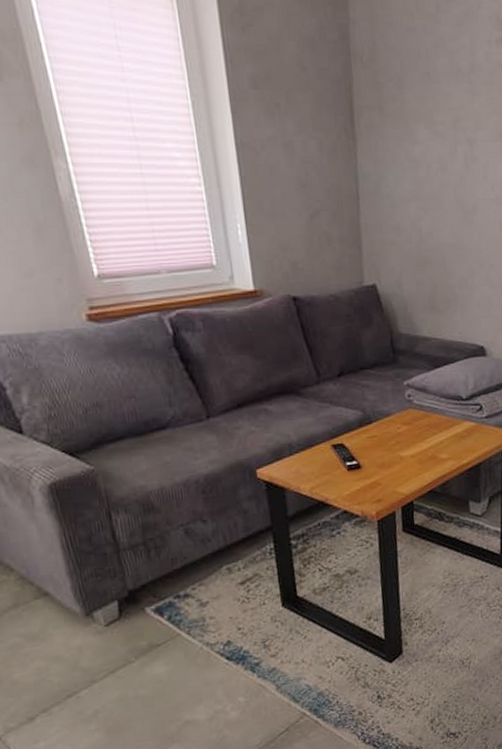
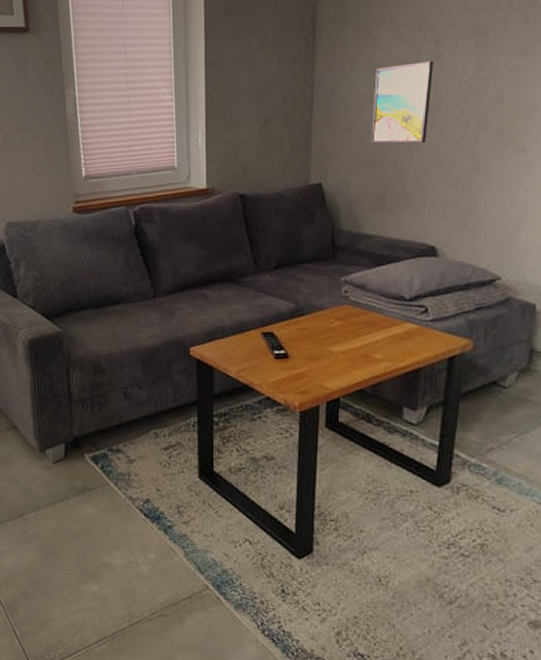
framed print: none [416,160,469,245] -> present [371,60,434,144]

